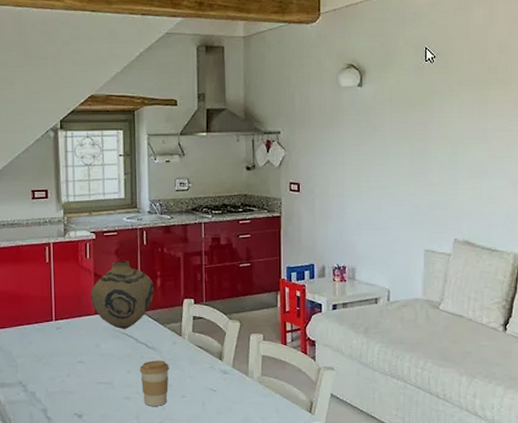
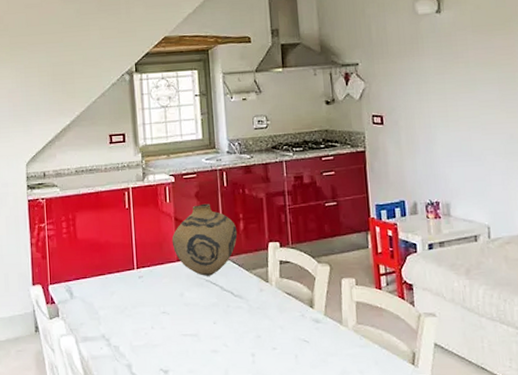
coffee cup: present [139,360,169,406] -> none [226,309,258,360]

